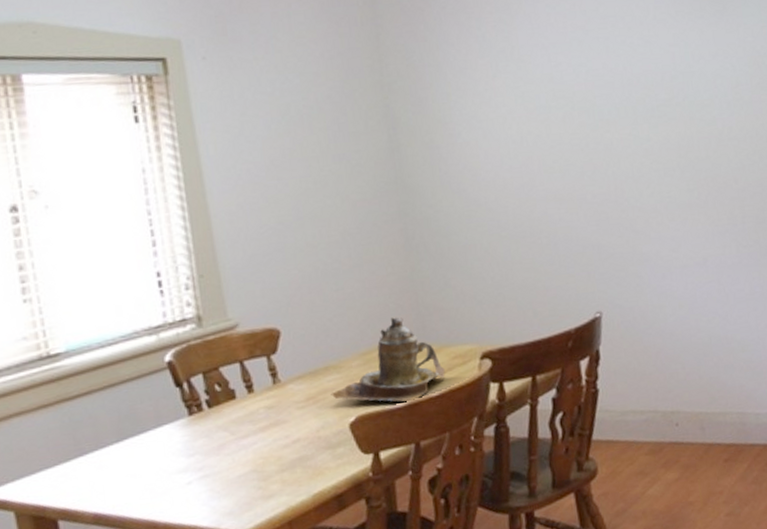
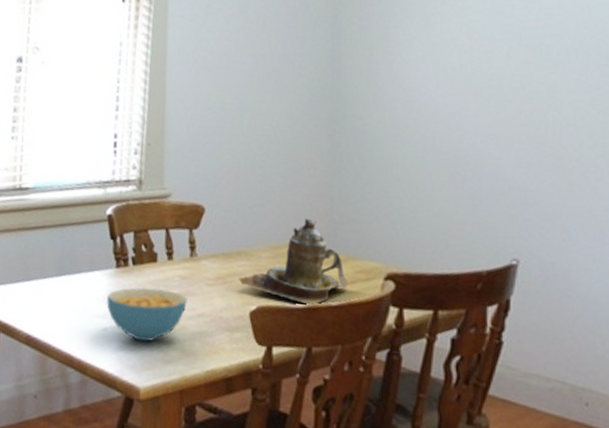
cereal bowl: none [183,424,279,485] -> present [106,287,188,342]

